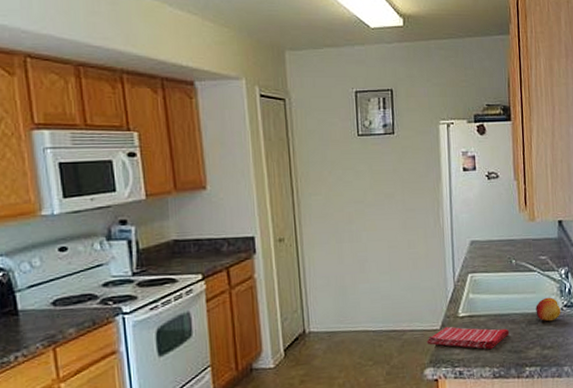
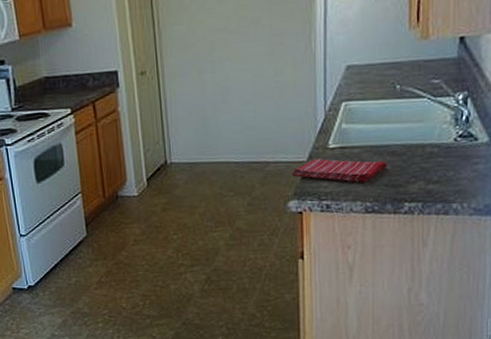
fruit: present [536,297,561,322] -> none [422,126,454,154]

